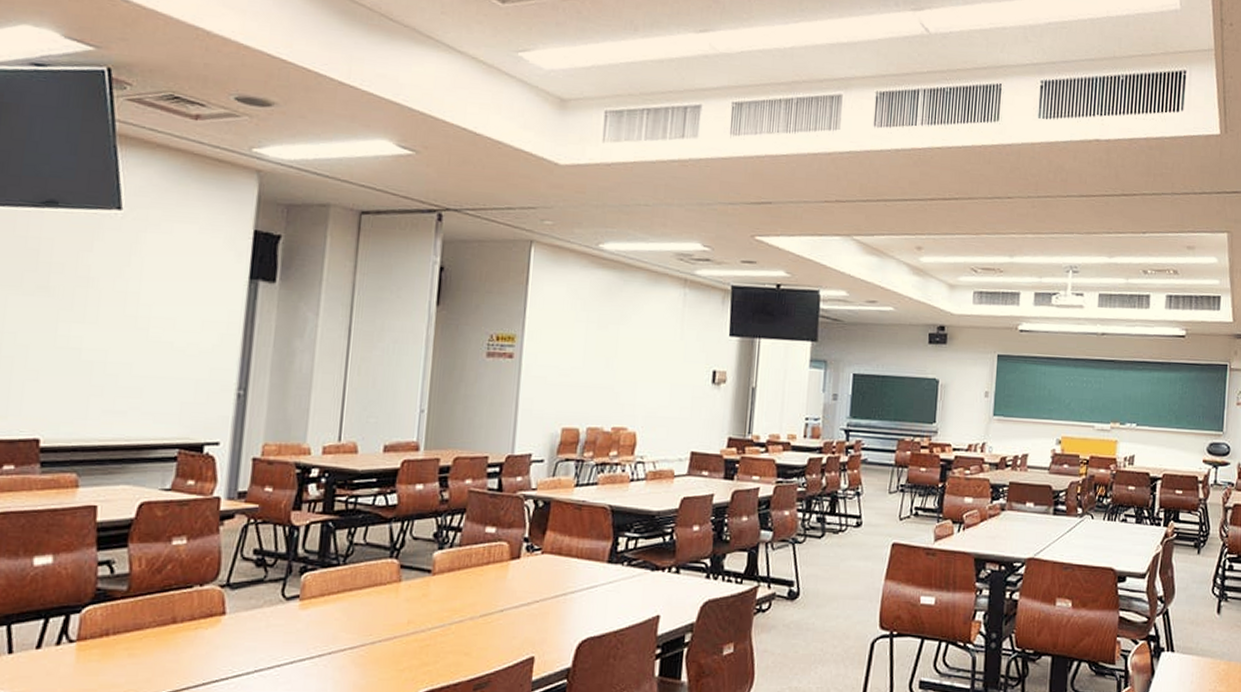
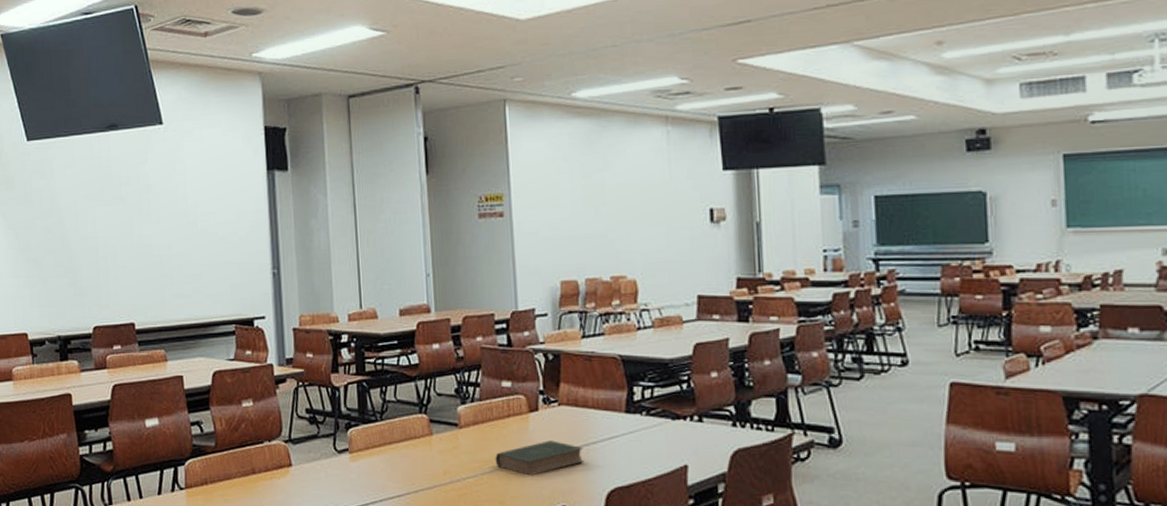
book: none [466,589,561,626] -> present [495,440,584,476]

